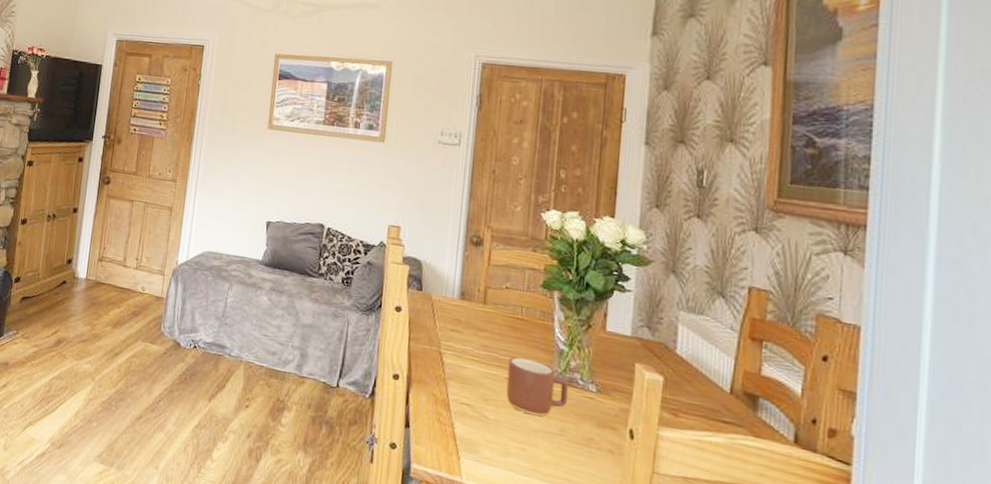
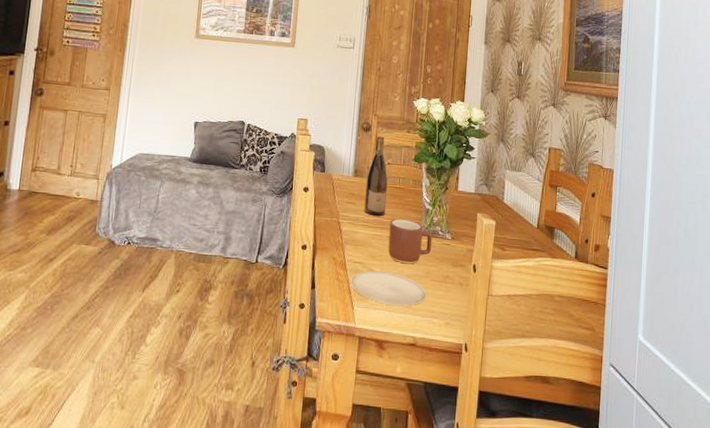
plate: none [455,415,560,469] -> present [350,270,426,307]
wine bottle: none [473,253,506,352] -> present [364,136,388,216]

